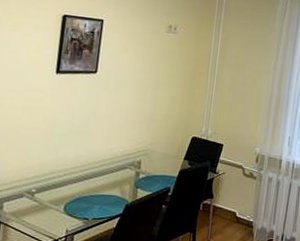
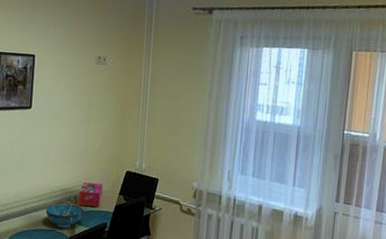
decorative bowl: none [107,169,148,193] -> present [45,203,84,228]
tissue box: none [141,147,168,172] -> present [78,181,103,207]

